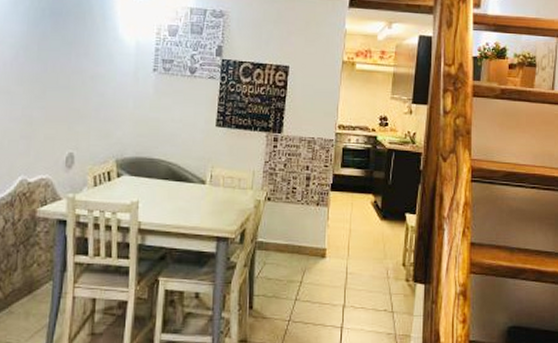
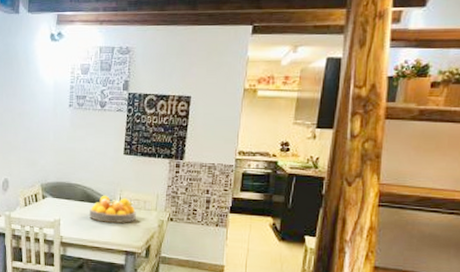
fruit bowl: none [175,172,229,204] -> present [89,195,136,223]

